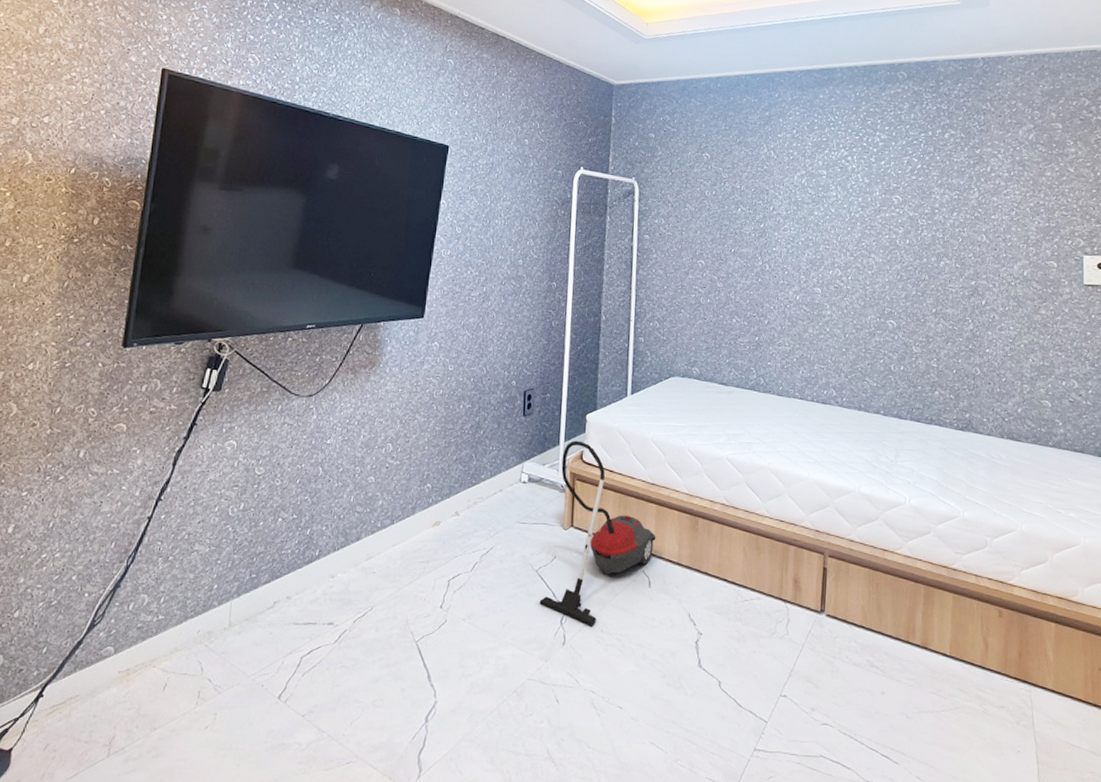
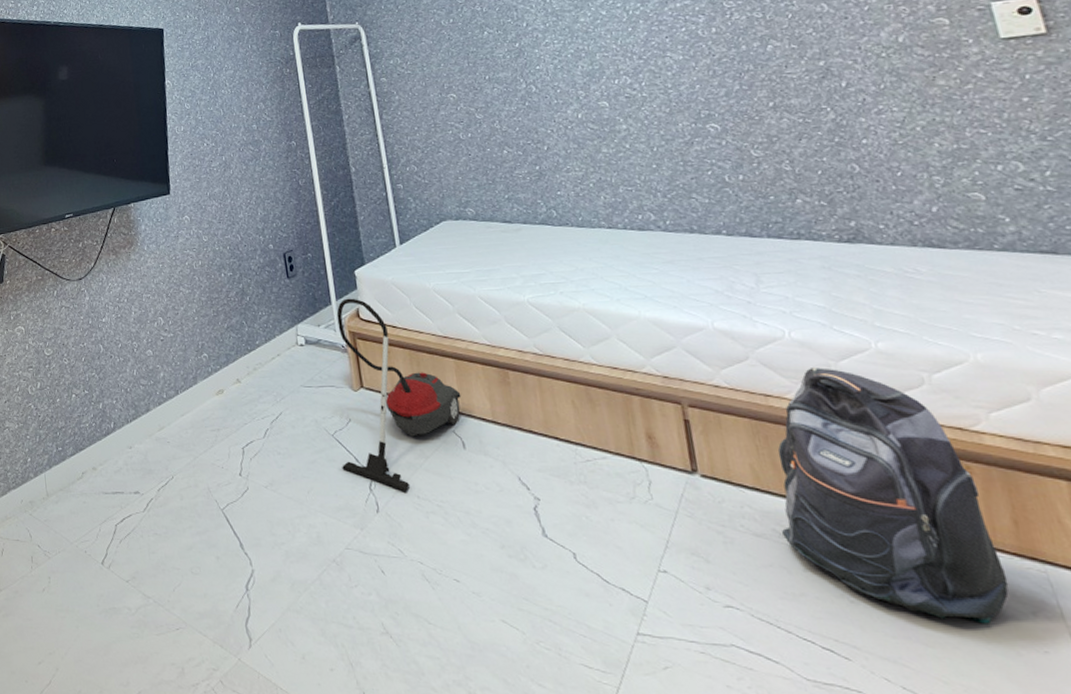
backpack: none [872,528,1007,732] -> present [777,366,1009,624]

